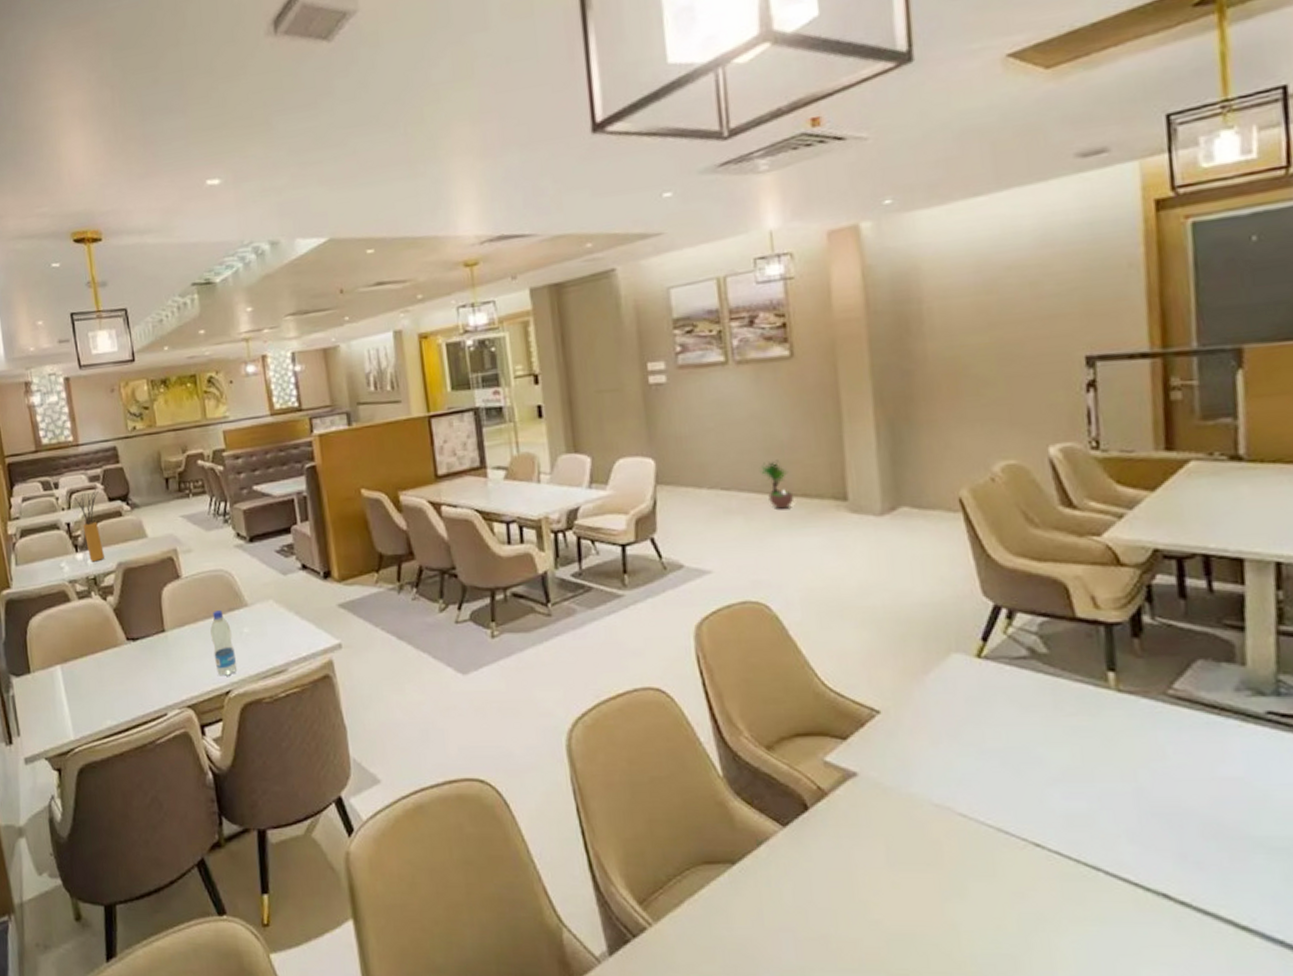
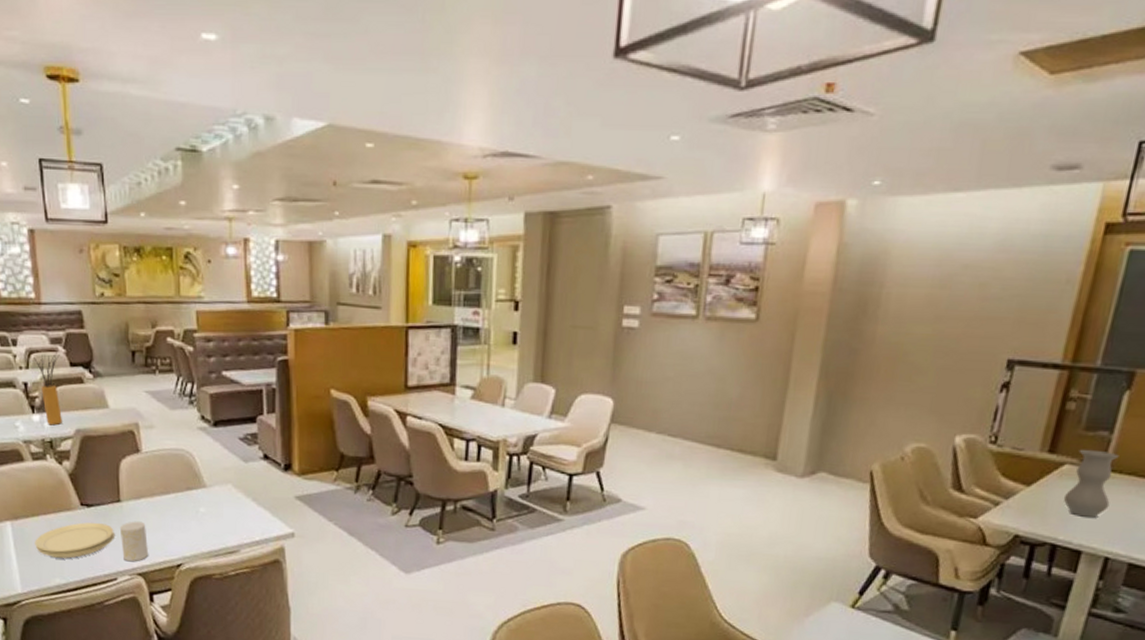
plate: none [84,656,163,698] -> present [35,522,116,559]
cup: none [165,650,197,694] -> present [119,521,149,562]
bottle: present [210,611,237,676] -> none [167,488,191,550]
potted tree: present [761,461,794,509] -> none [706,416,731,460]
vase: none [1200,440,1261,518] -> present [1063,449,1119,518]

